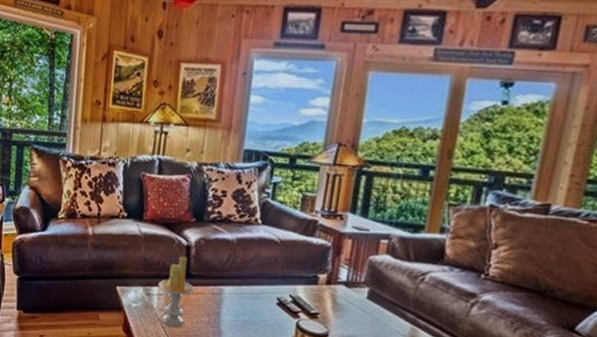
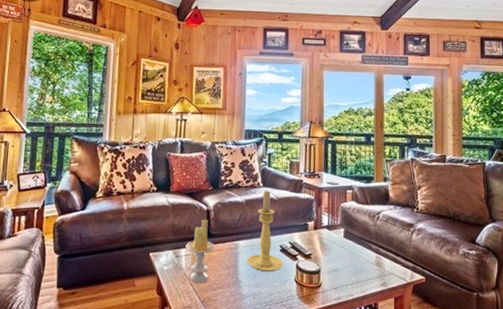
candle holder: none [232,228,280,328] -> present [246,190,284,272]

